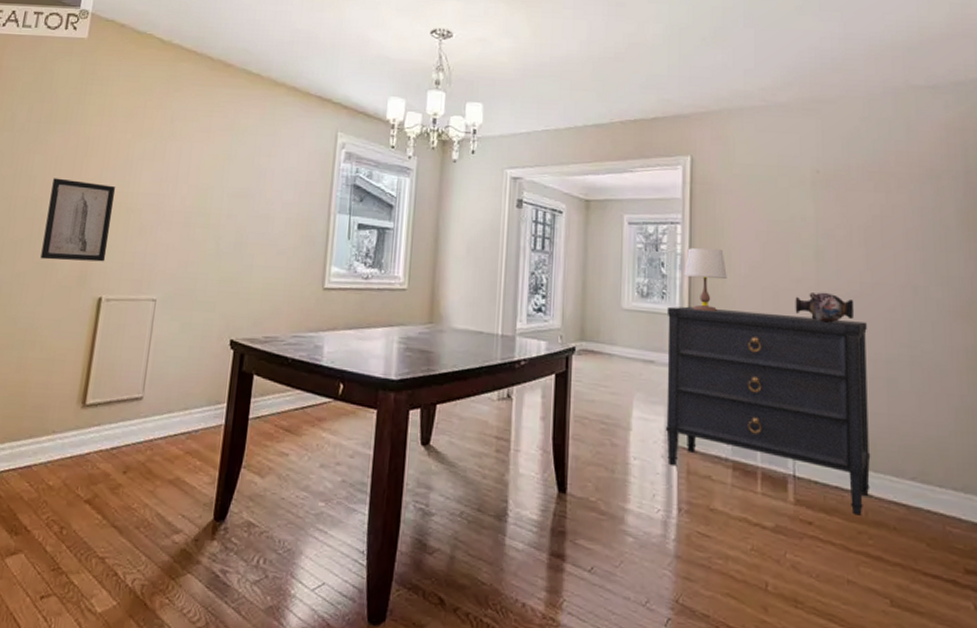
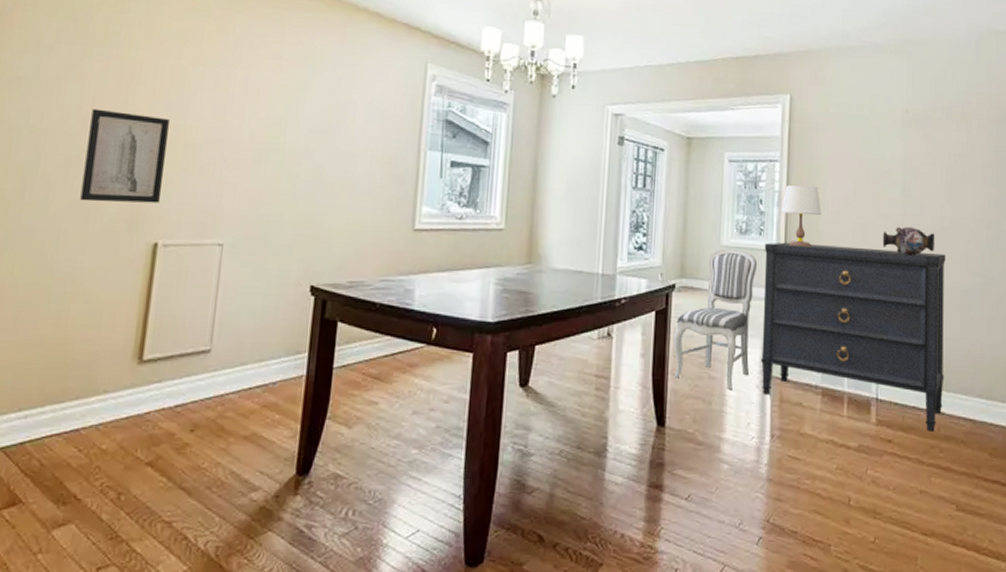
dining chair: none [574,312,661,459] -> present [674,249,758,390]

